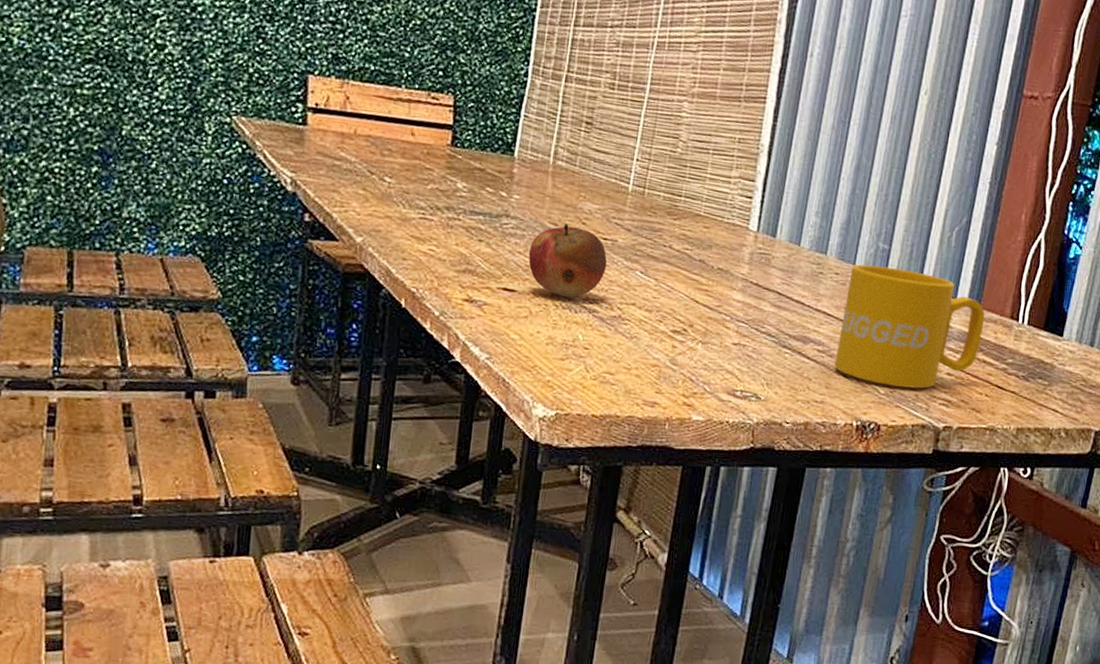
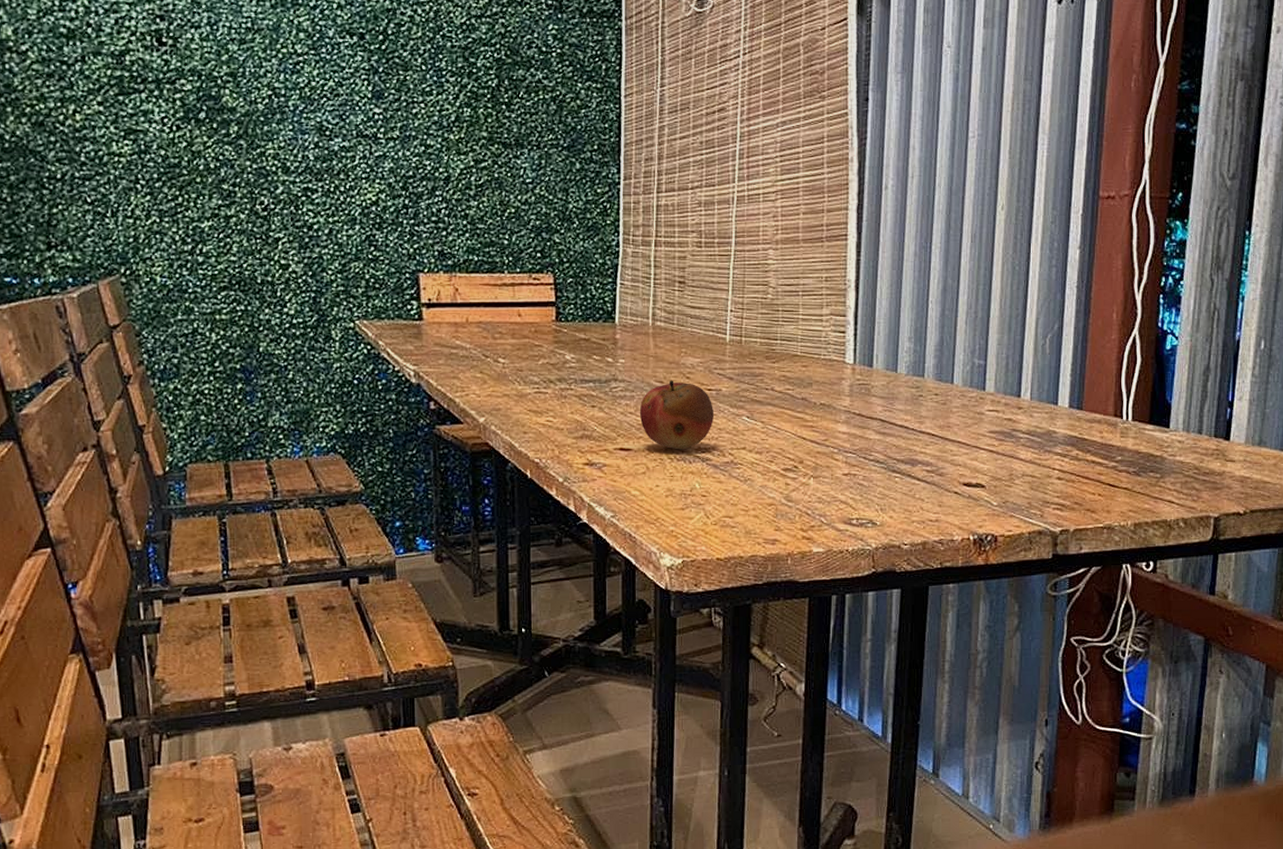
mug: present [834,264,985,389] -> none [945,381,1088,497]

